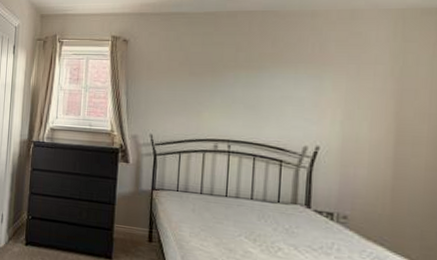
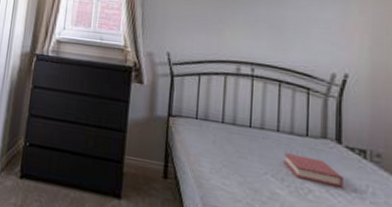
hardback book: none [256,217,312,246] -> present [284,153,345,188]

